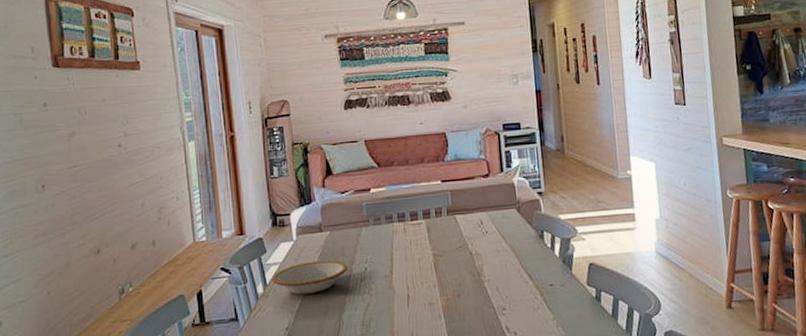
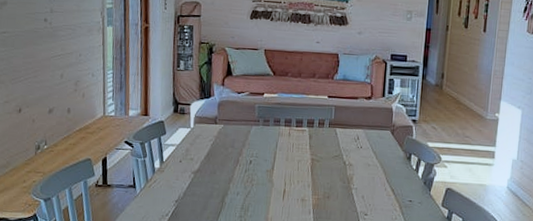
bowl: present [272,260,349,295] -> none [168,148,236,176]

